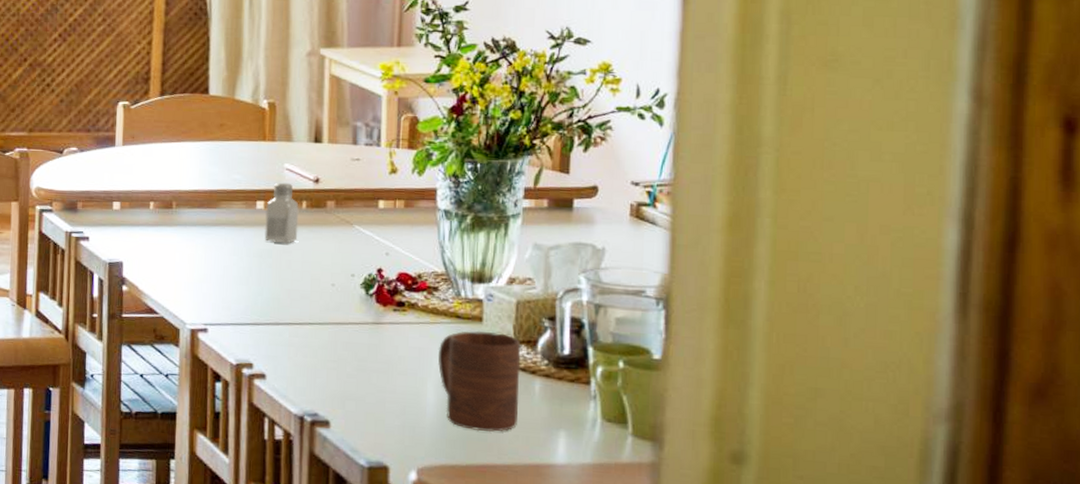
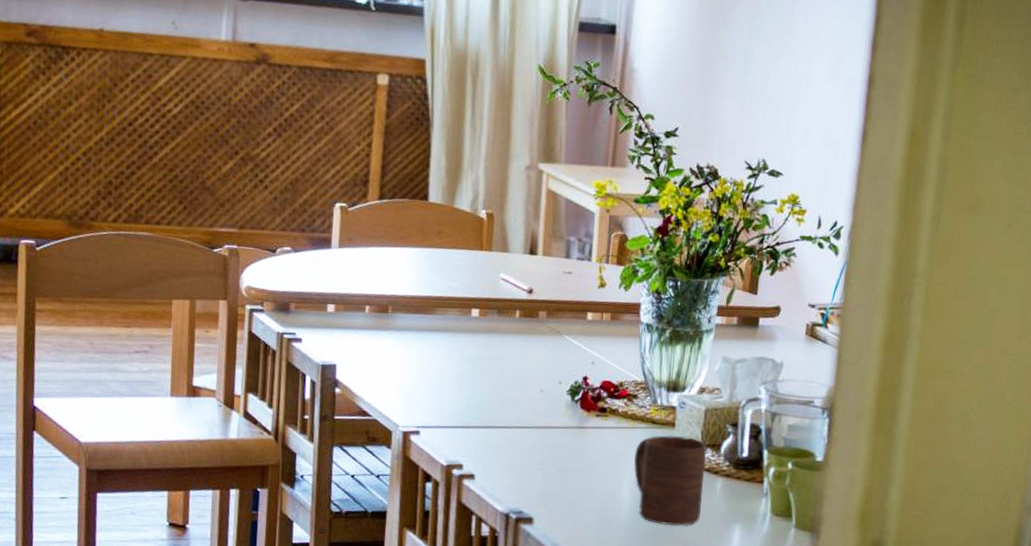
saltshaker: present [264,182,299,244] -> none [478,291,513,351]

